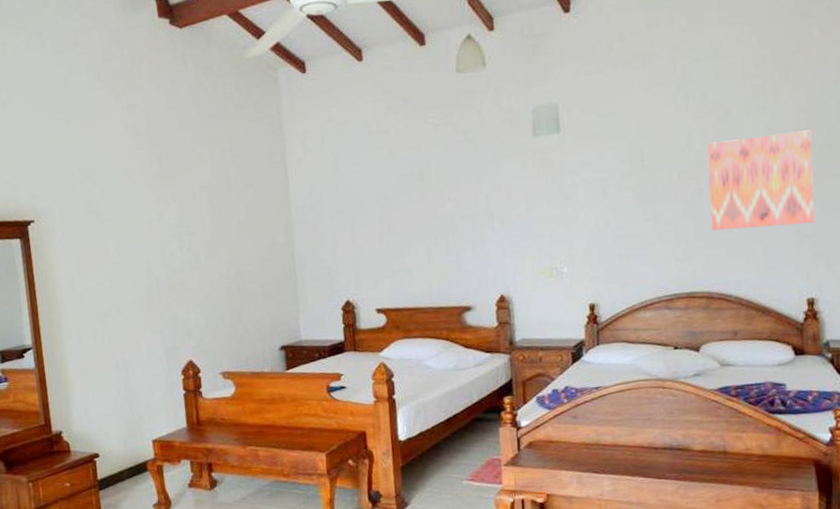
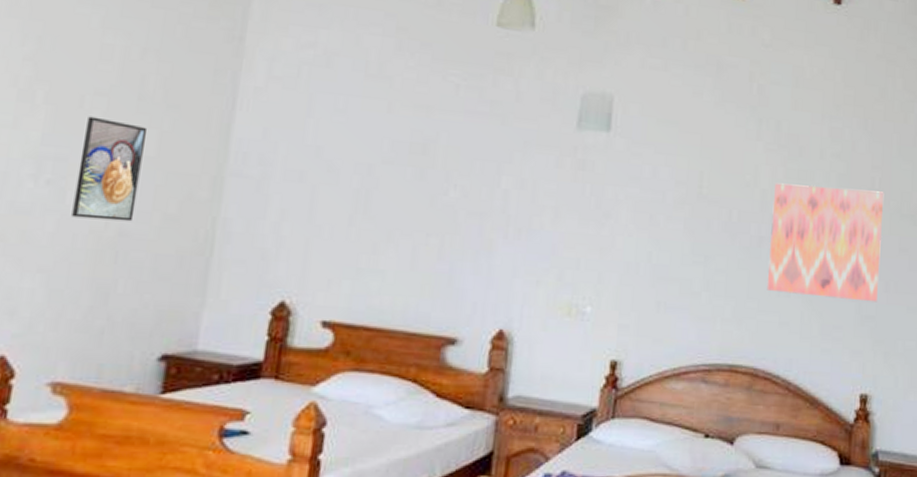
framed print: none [200,202,243,270] -> present [71,116,148,222]

